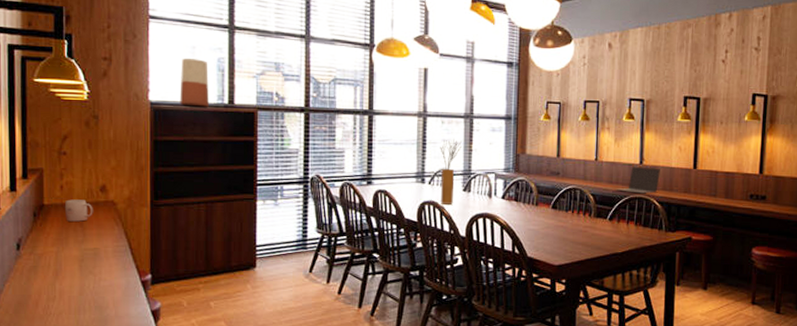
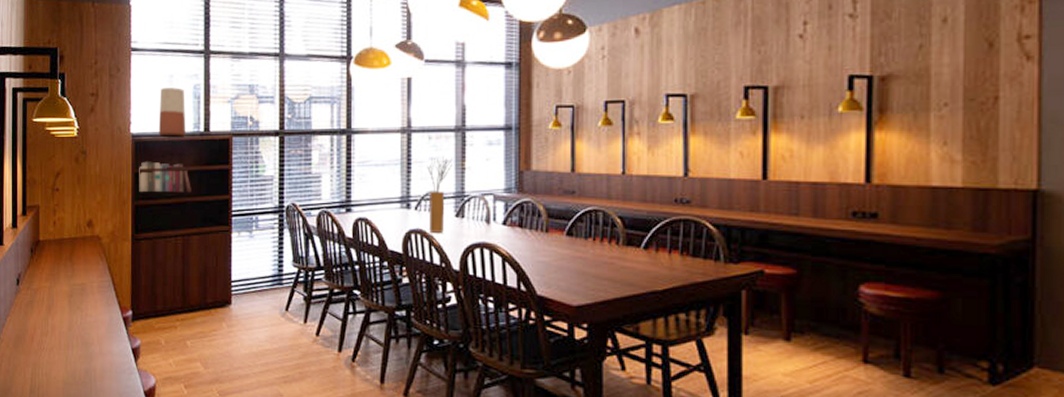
mug: present [64,199,93,222] -> none [56,235,81,257]
books: none [158,129,215,162] -> present [139,161,191,193]
laptop: present [615,167,660,194] -> none [650,180,714,214]

